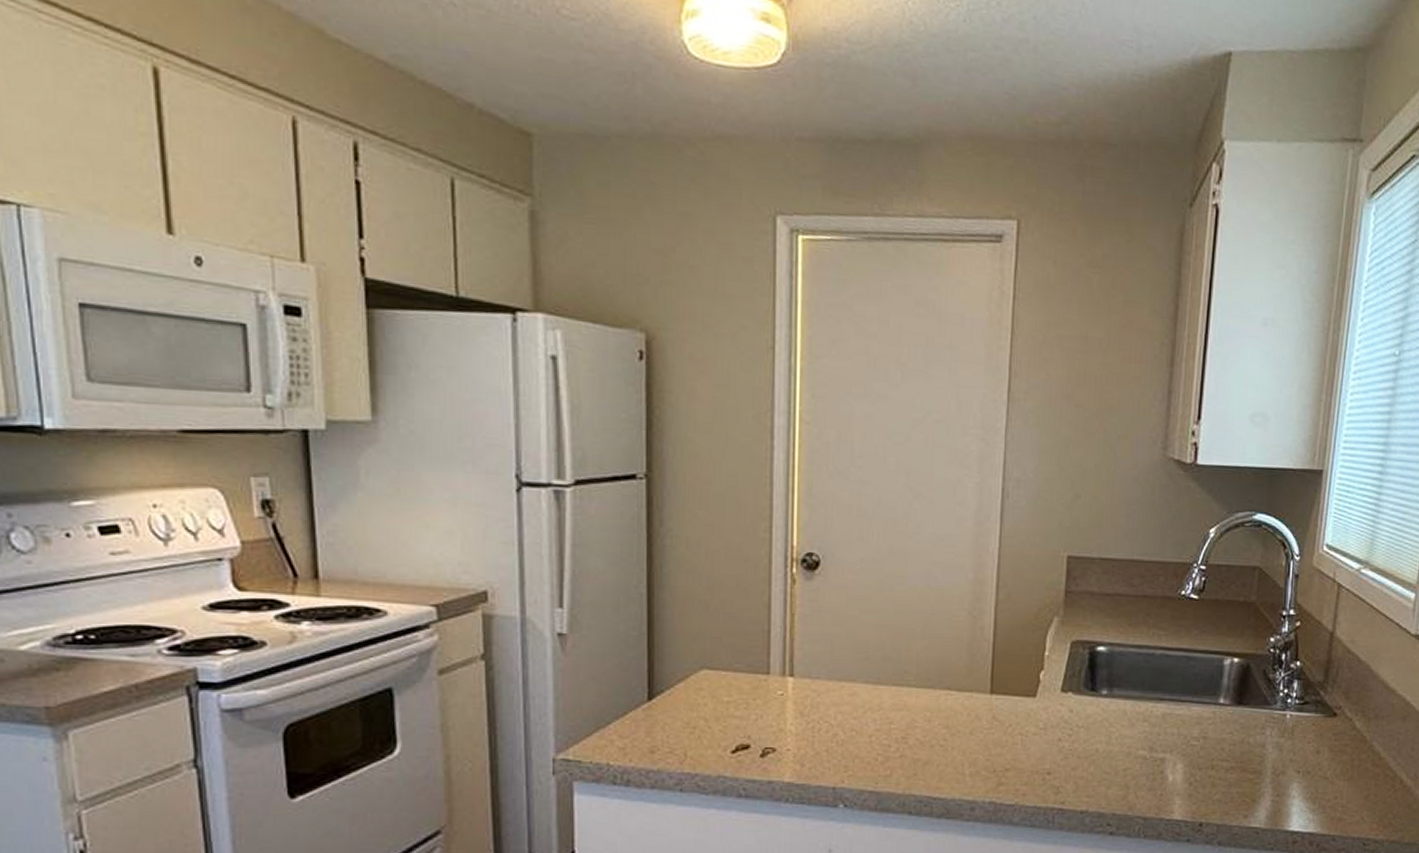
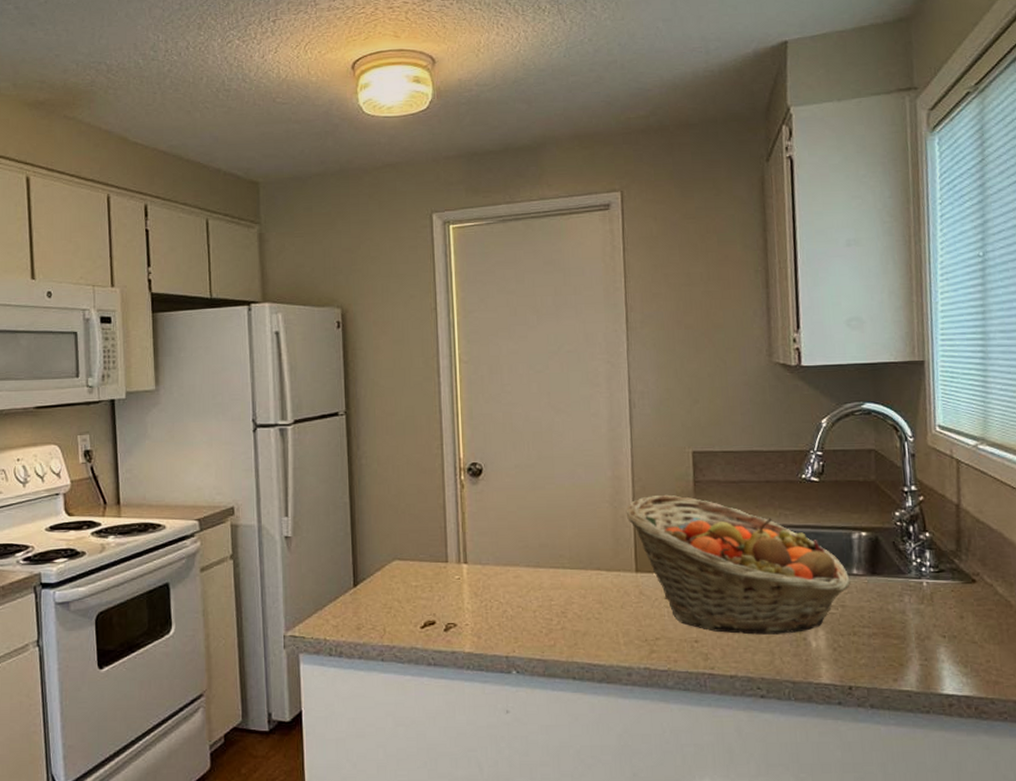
fruit basket: none [985,604,1216,767] -> present [626,494,851,635]

